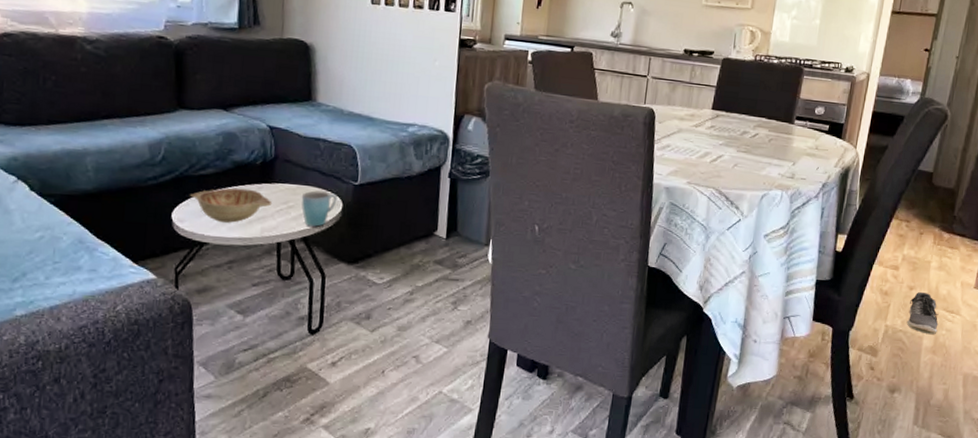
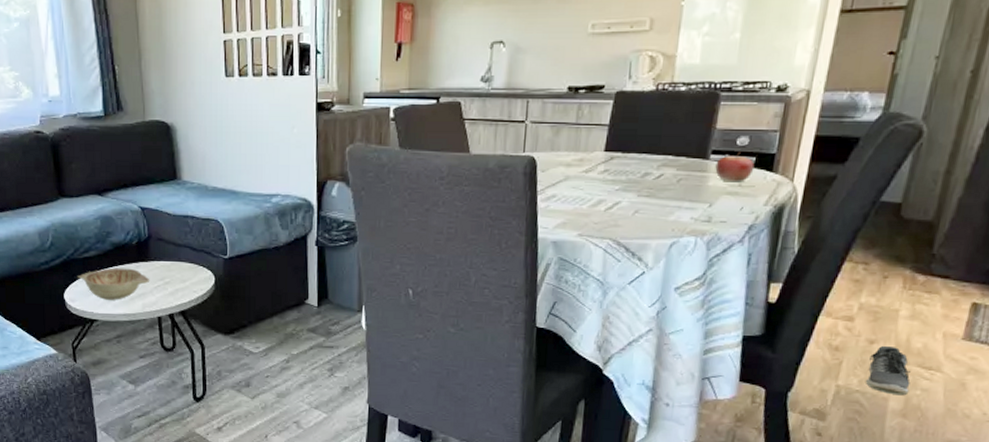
mug: present [301,190,337,227] -> none [176,266,209,301]
fruit: none [798,119,828,146] -> present [715,152,755,183]

